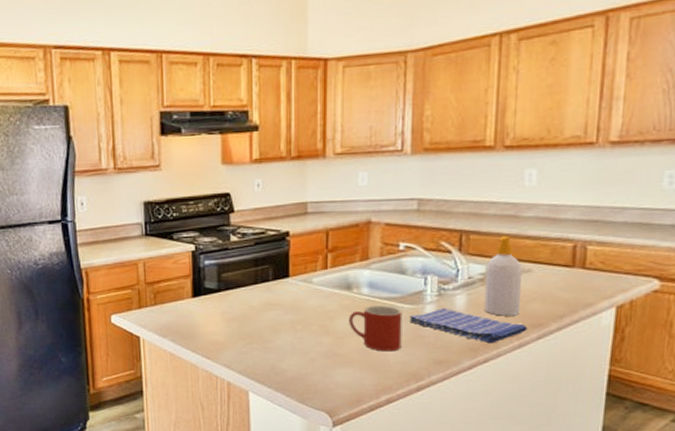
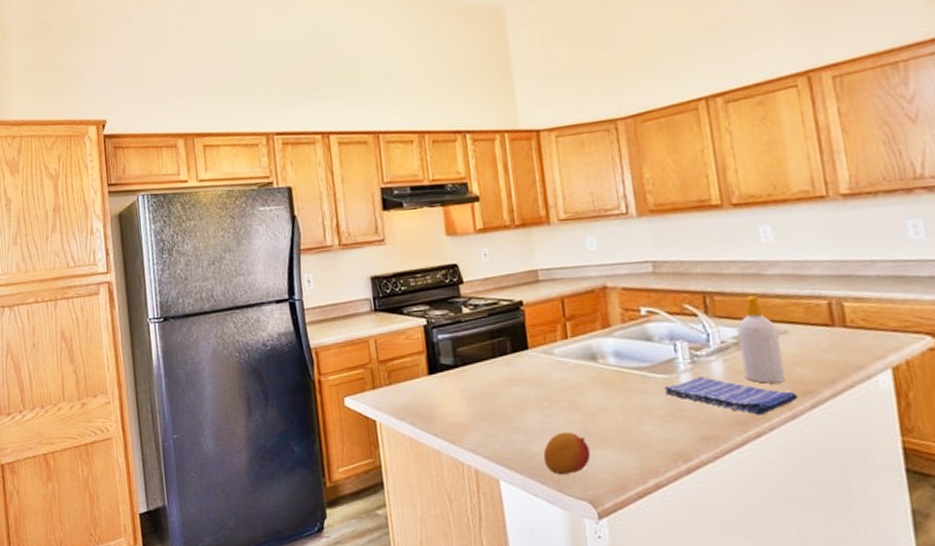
fruit: none [291,352,334,388] -> present [543,431,591,474]
mug: present [349,305,403,352] -> none [598,376,662,429]

